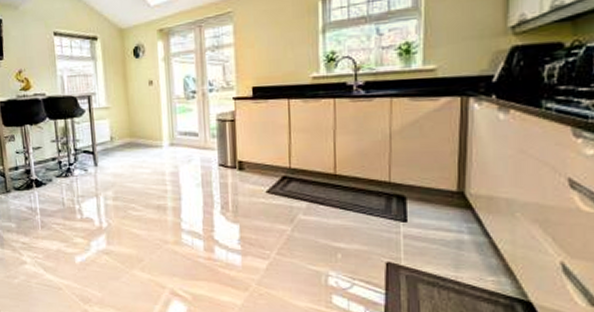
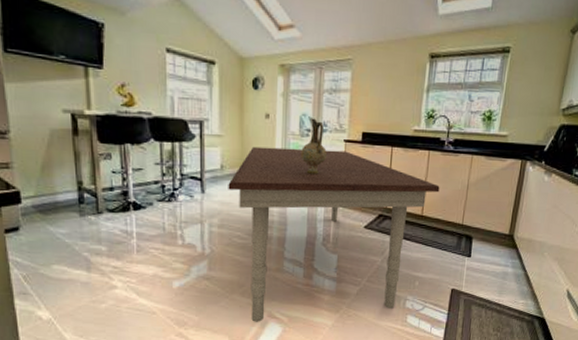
dining table: none [119,109,354,300] -> present [228,146,440,322]
ceramic jug: none [188,79,216,138] -> present [301,118,327,174]

